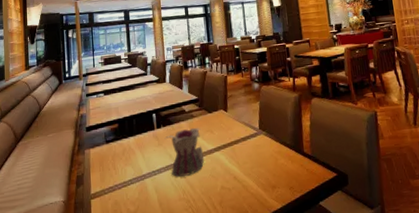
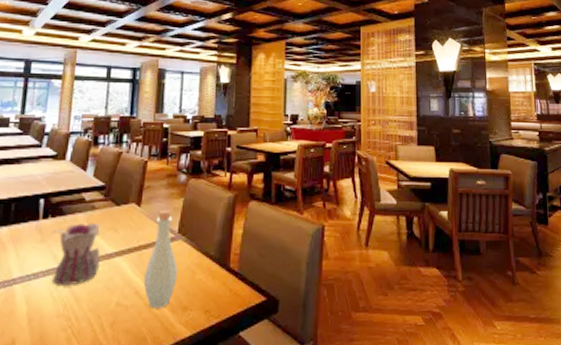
bottle: none [238,111,264,189] -> present [143,209,178,309]

